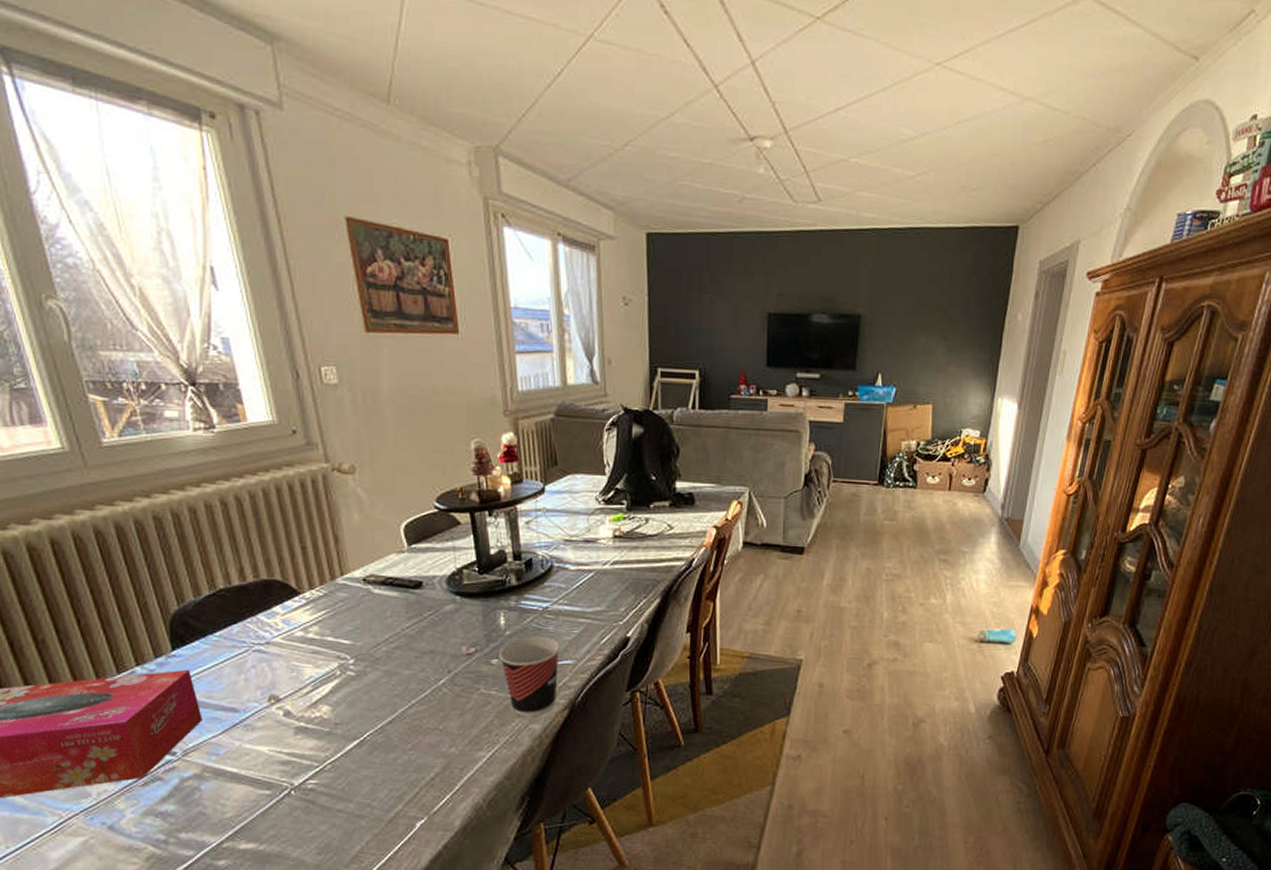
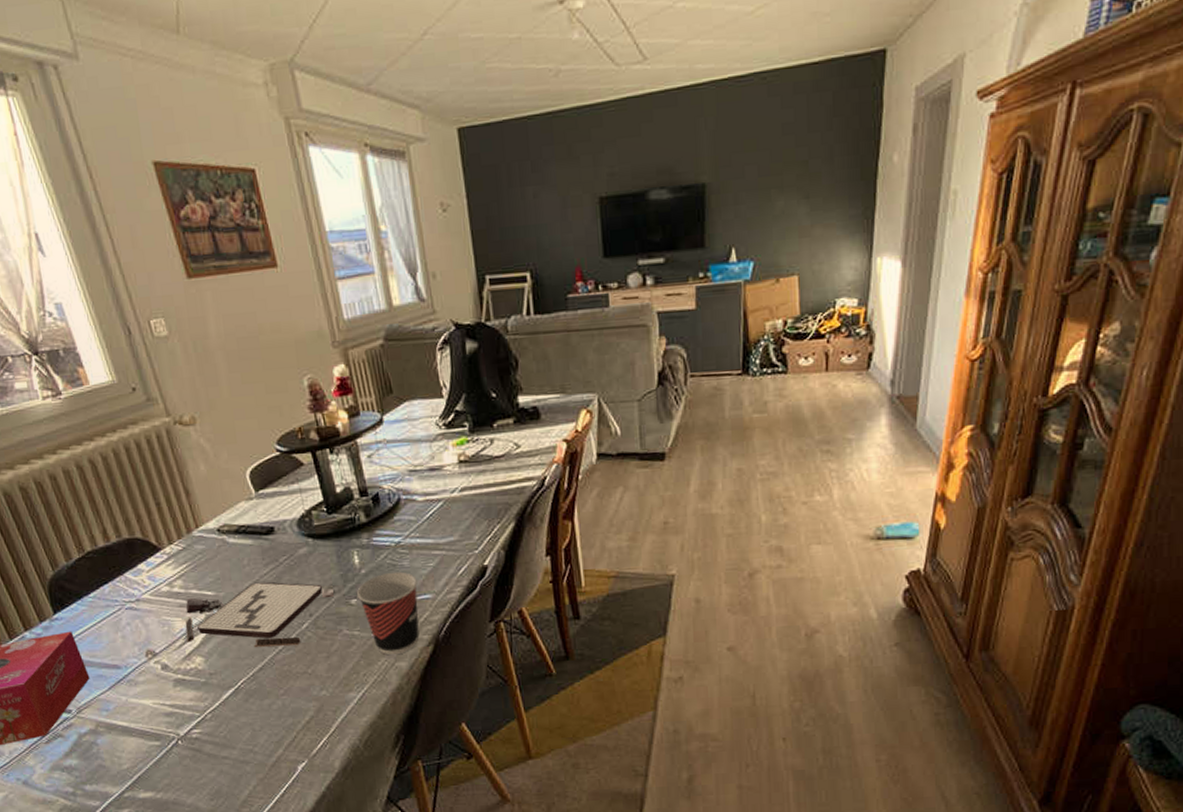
board game: none [315,635,464,701] -> present [185,582,322,648]

